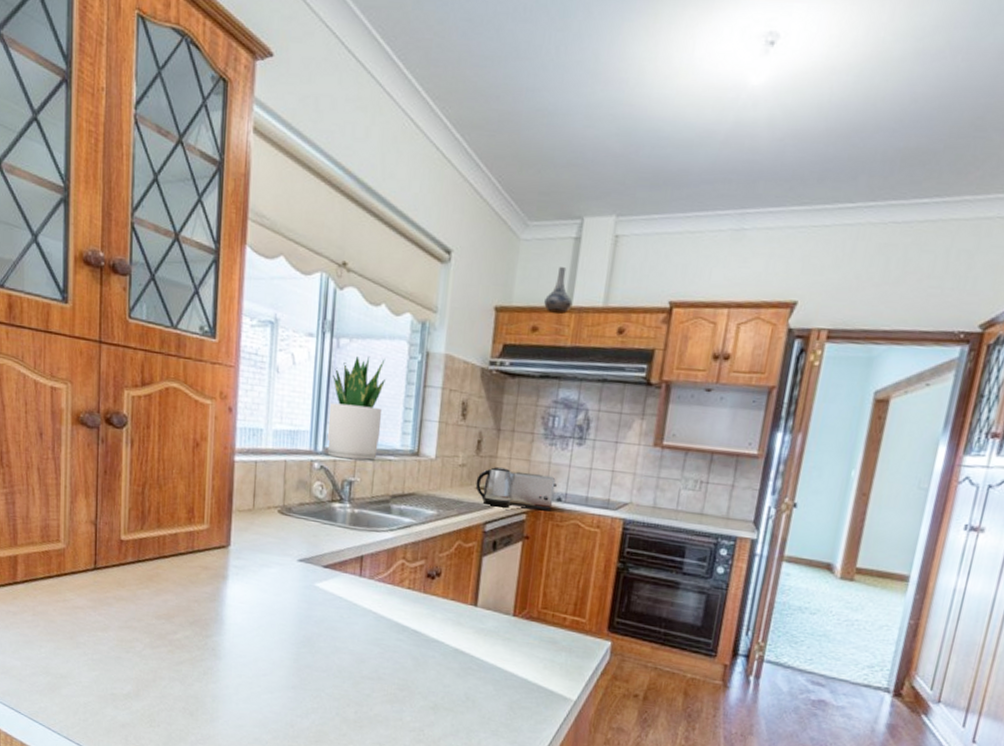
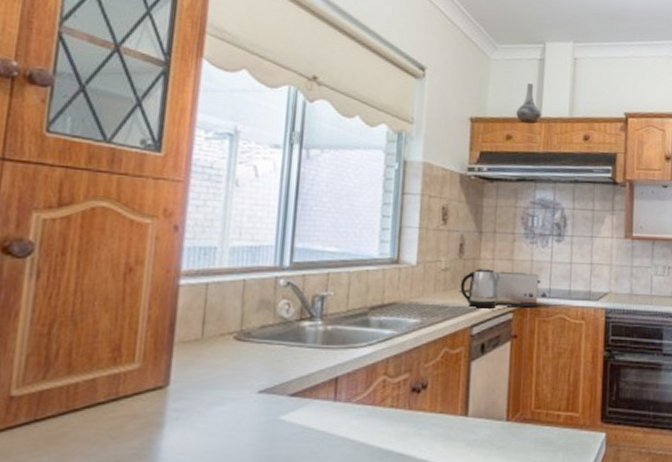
planter: present [326,356,386,461] -> none [294,166,361,273]

